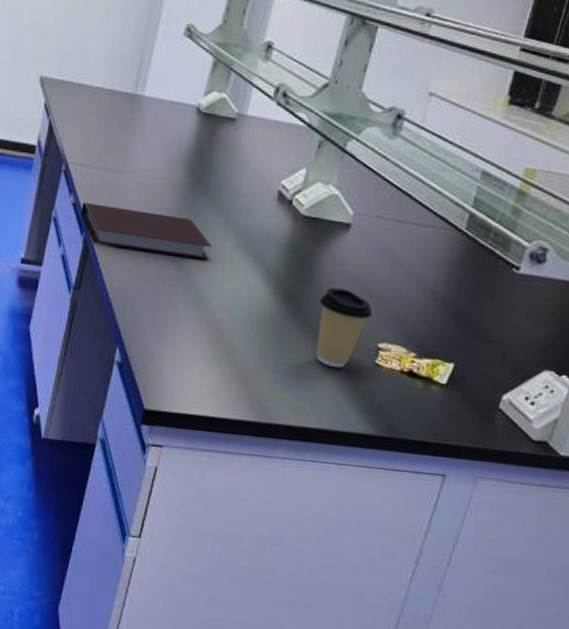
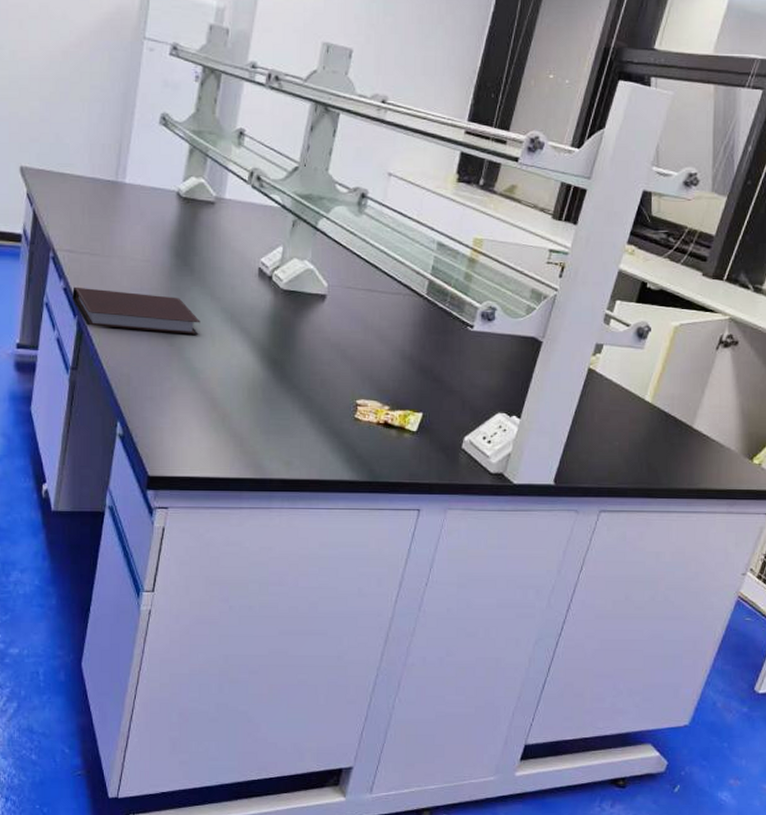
coffee cup: present [316,288,373,368] -> none [302,354,350,425]

